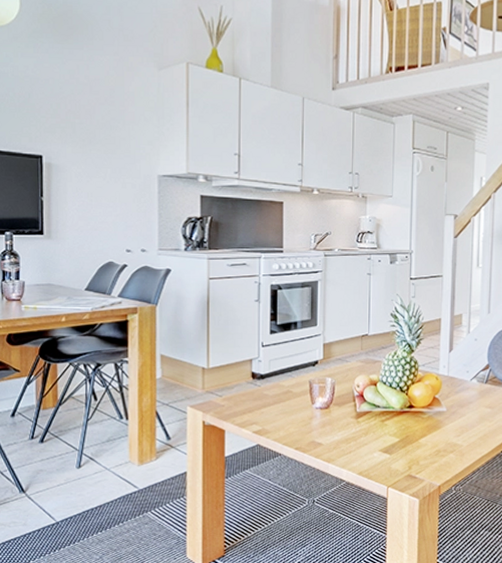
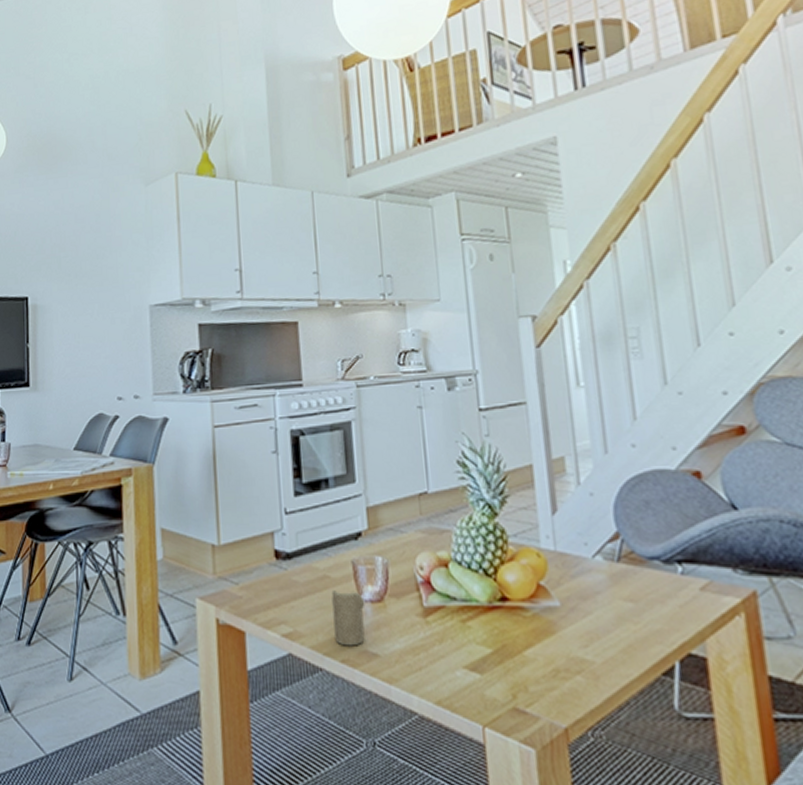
candle: none [292,401,316,439] -> present [331,591,365,646]

